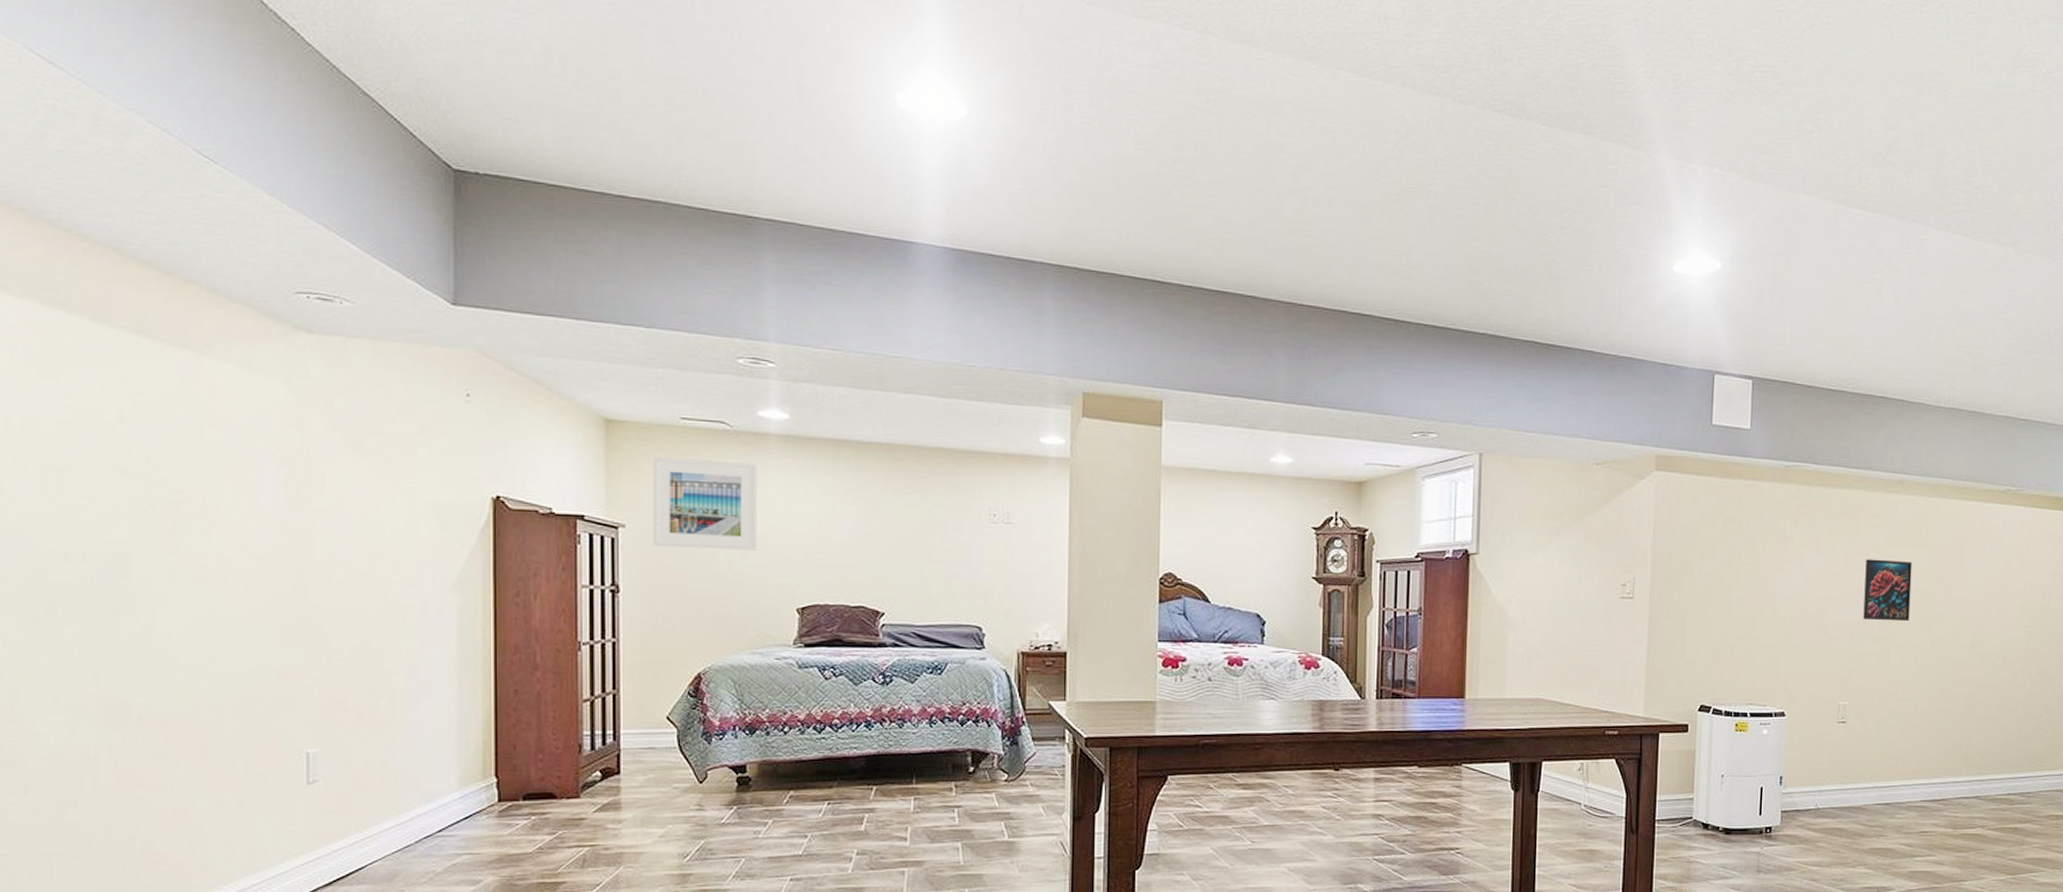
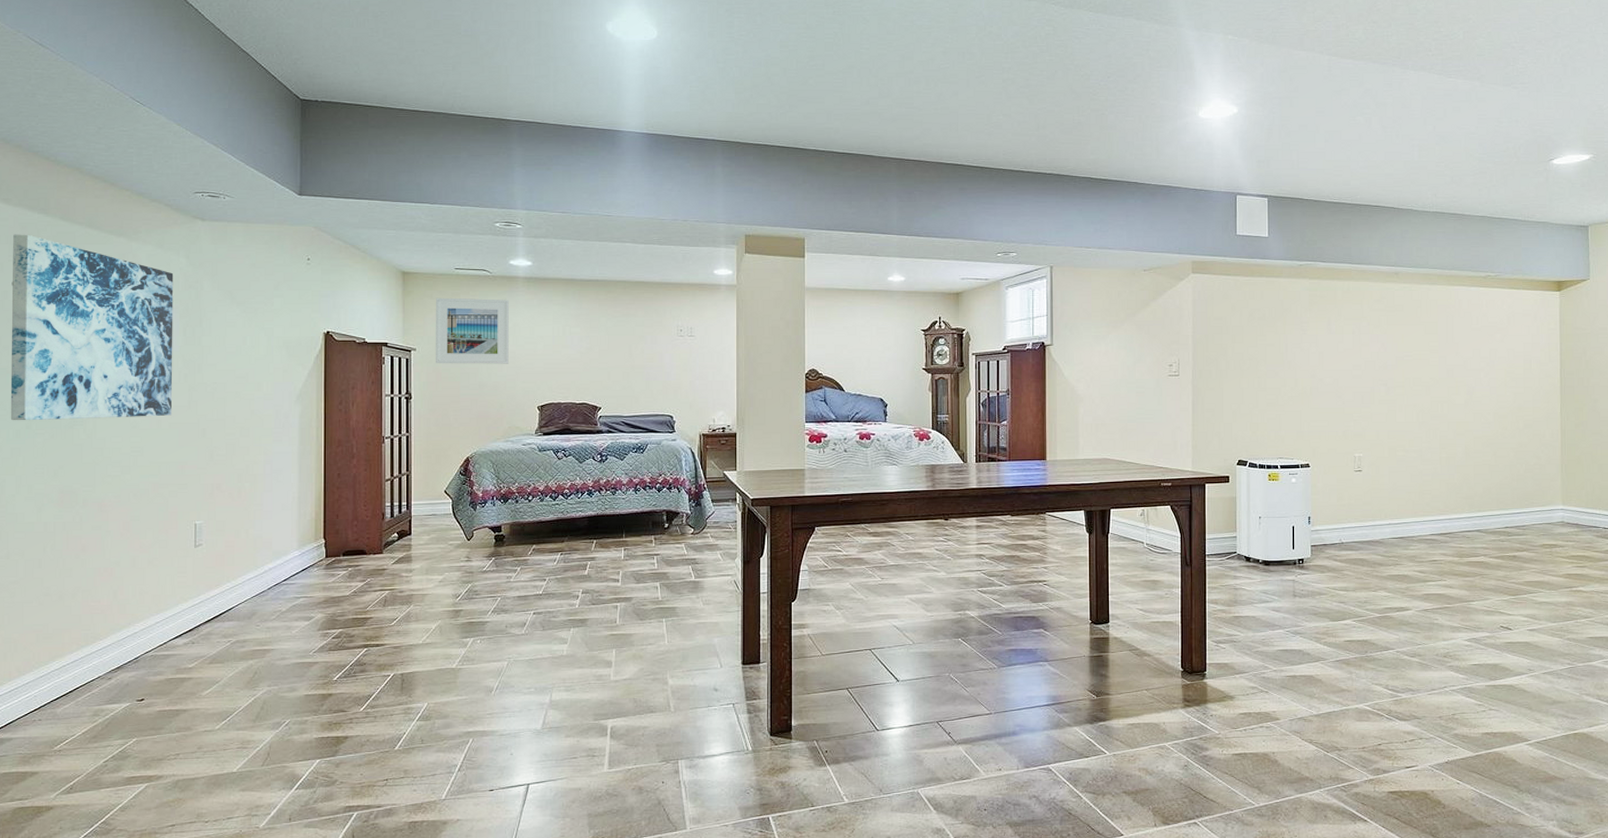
wall art: none [17,337,270,604] -> present [10,234,174,421]
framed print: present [1863,559,1912,622] -> none [1371,336,1411,387]

